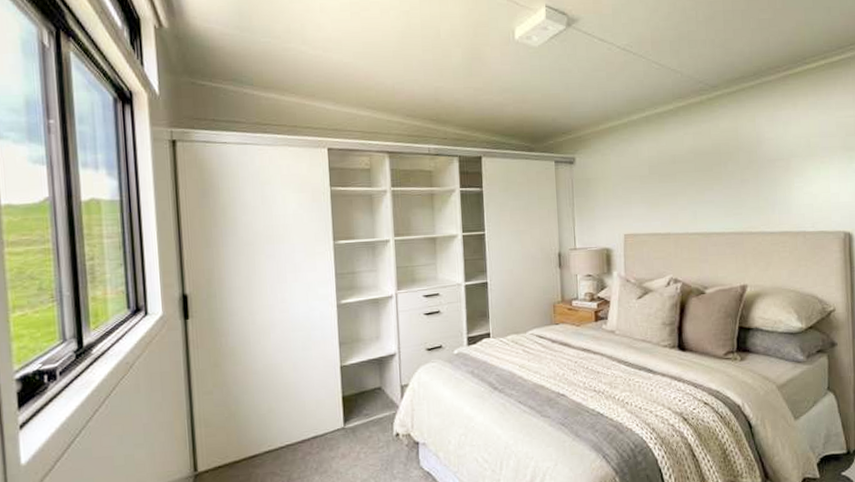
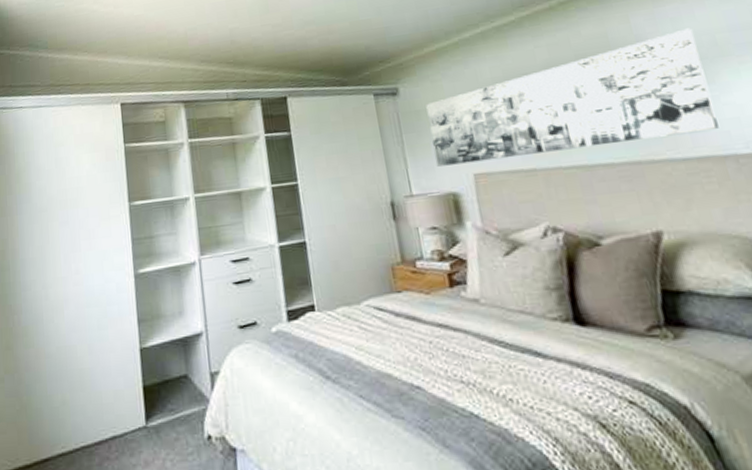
wall art: none [595,131,798,227] -> present [426,28,719,167]

